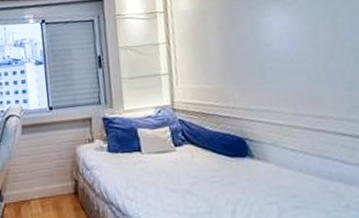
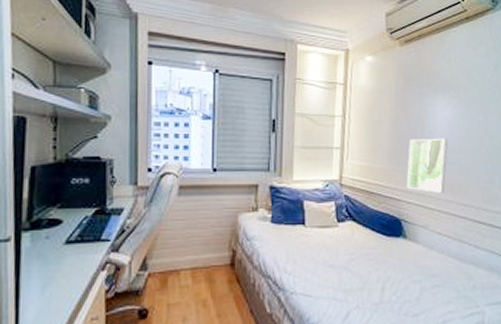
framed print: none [243,48,293,108] -> present [406,138,449,193]

